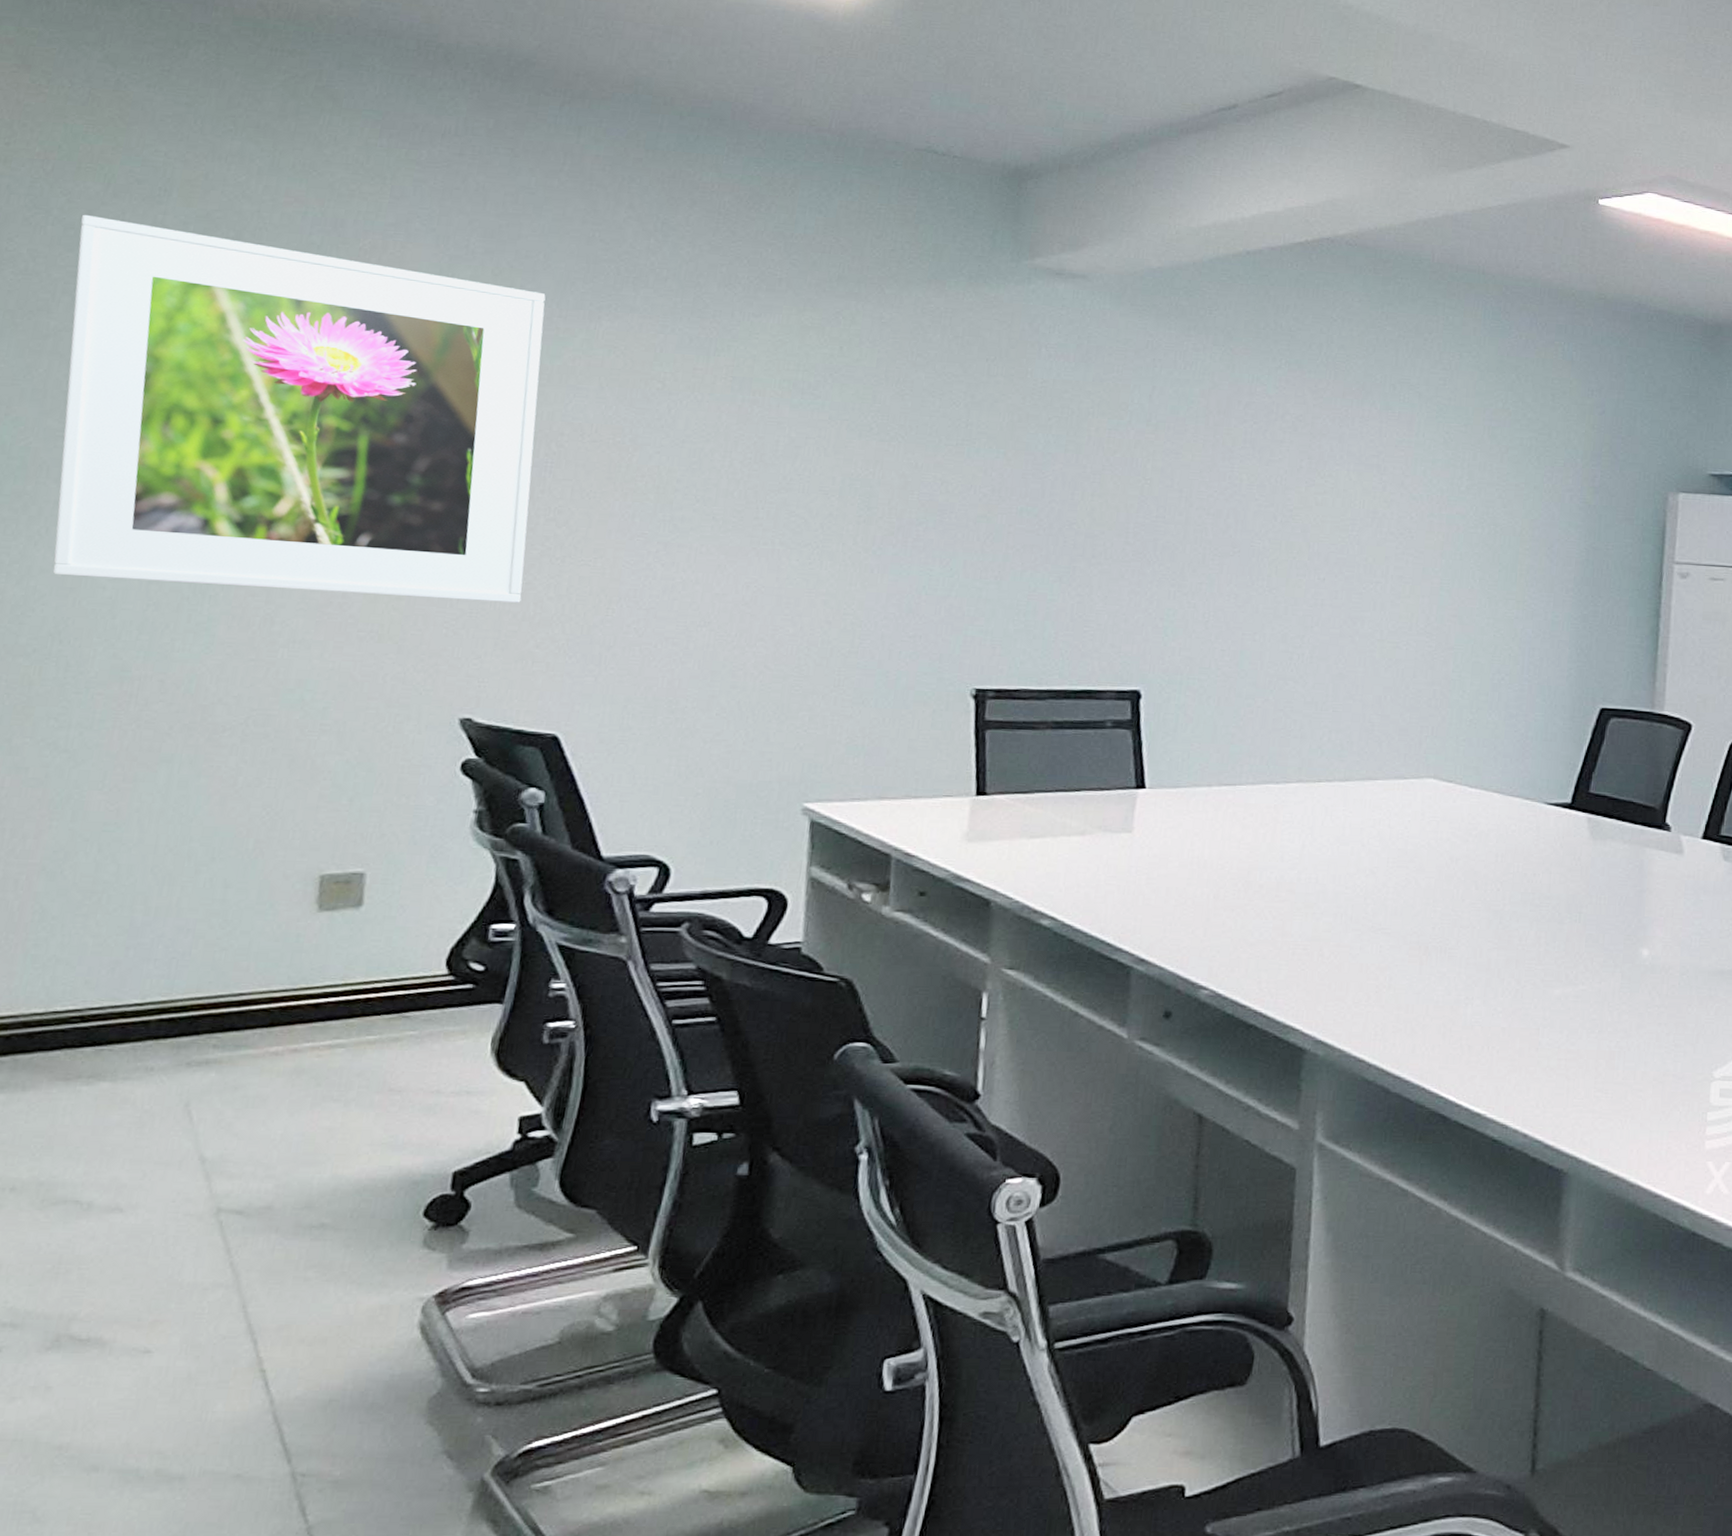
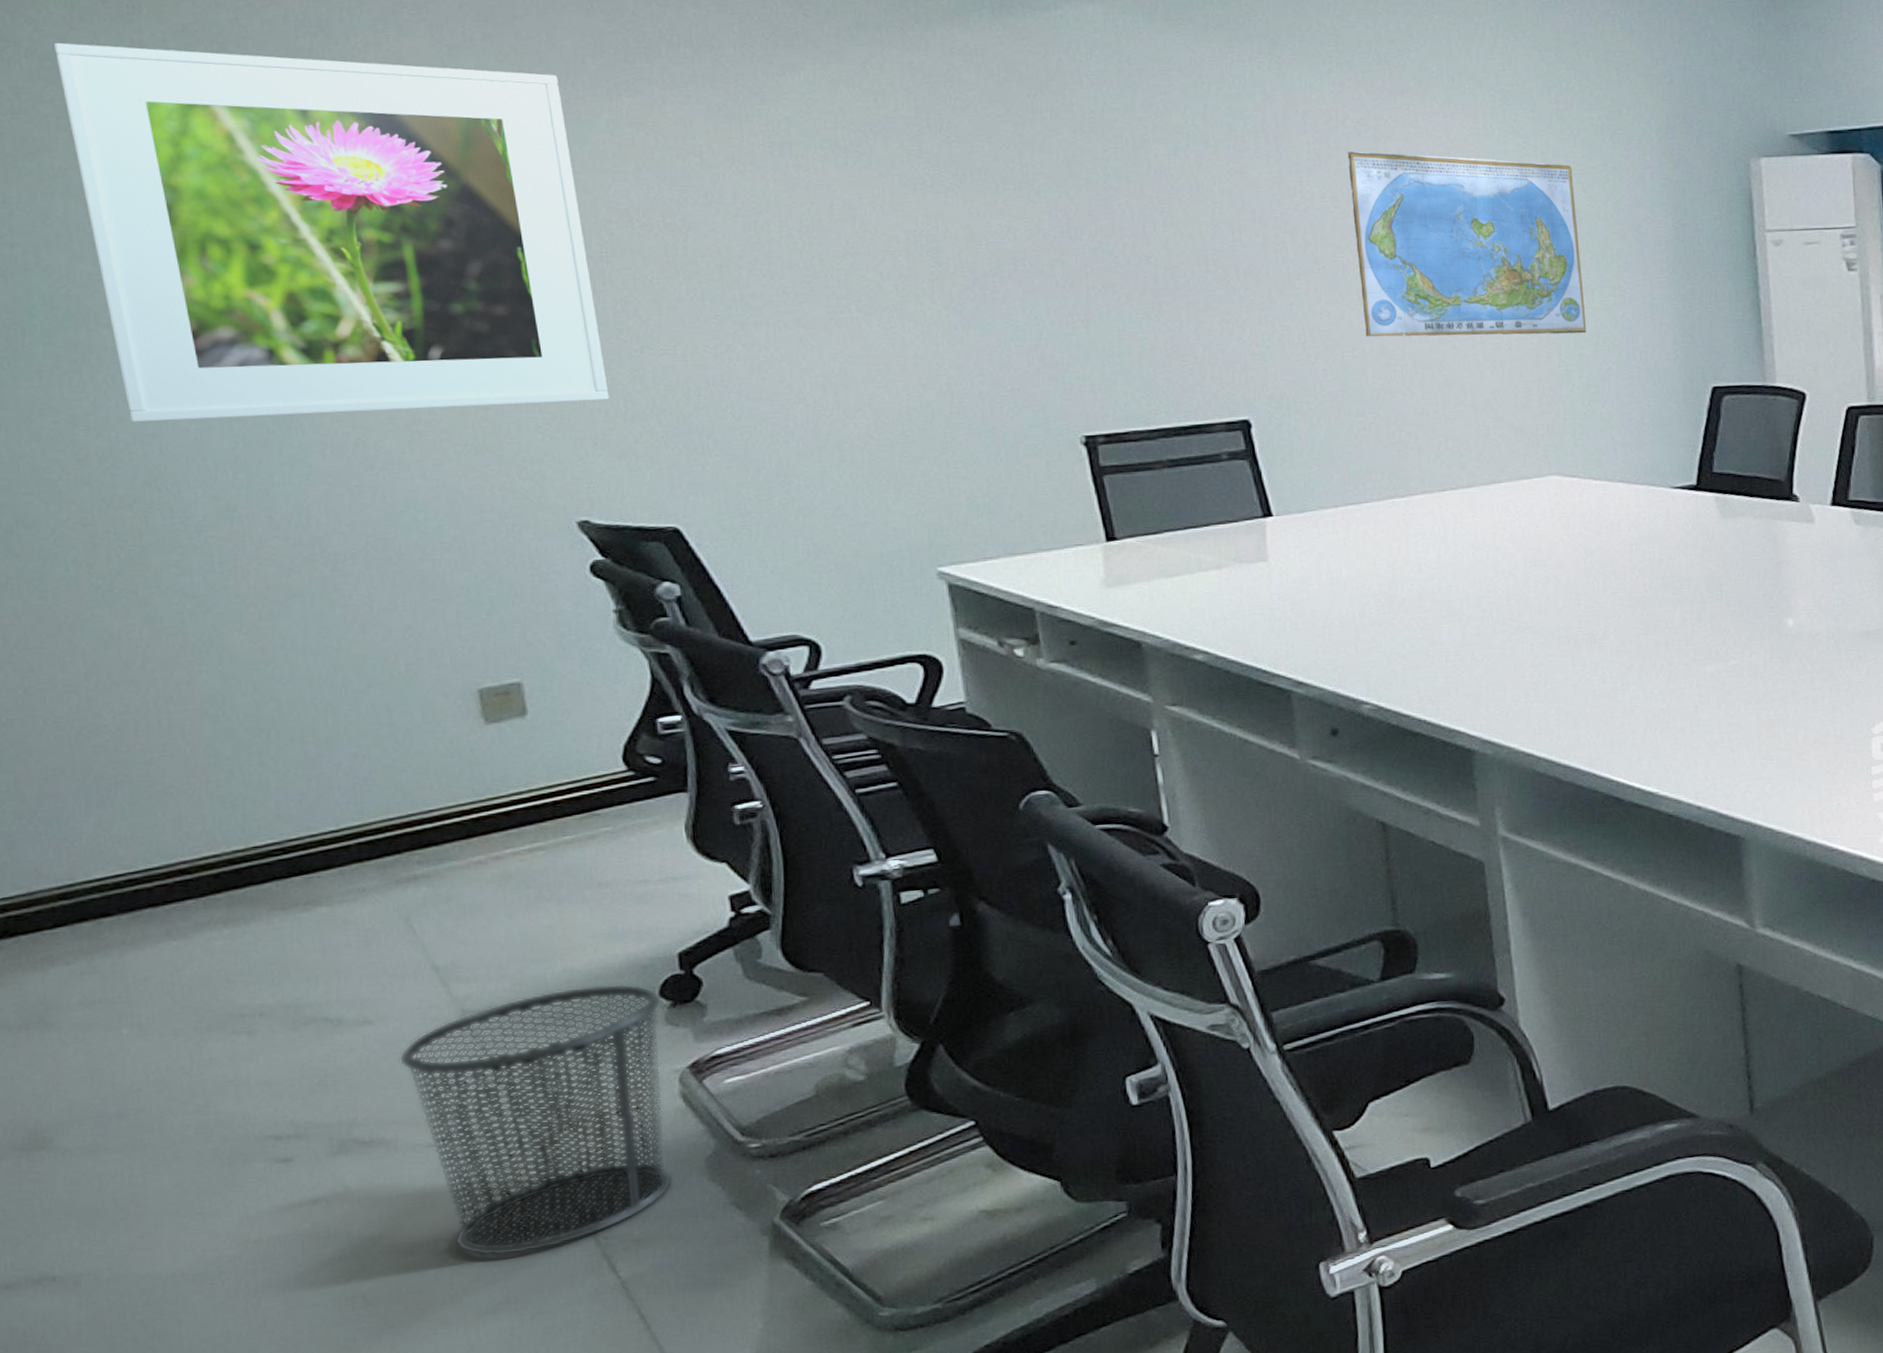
waste bin: none [139,1196,425,1483] -> present [398,983,673,1256]
world map: none [1268,444,1495,643] -> present [1347,151,1587,337]

